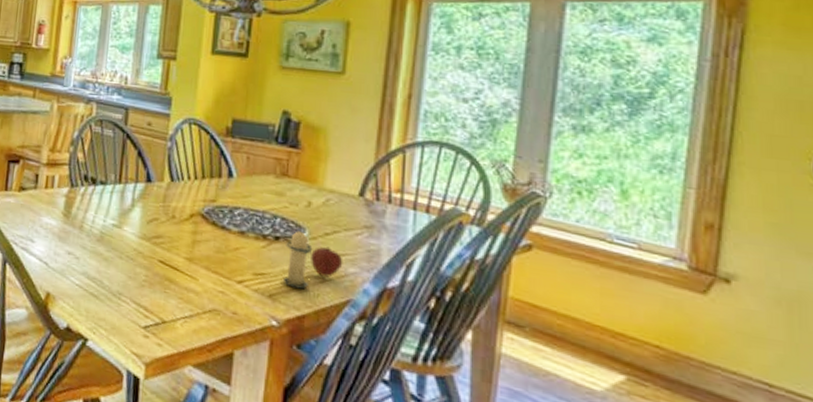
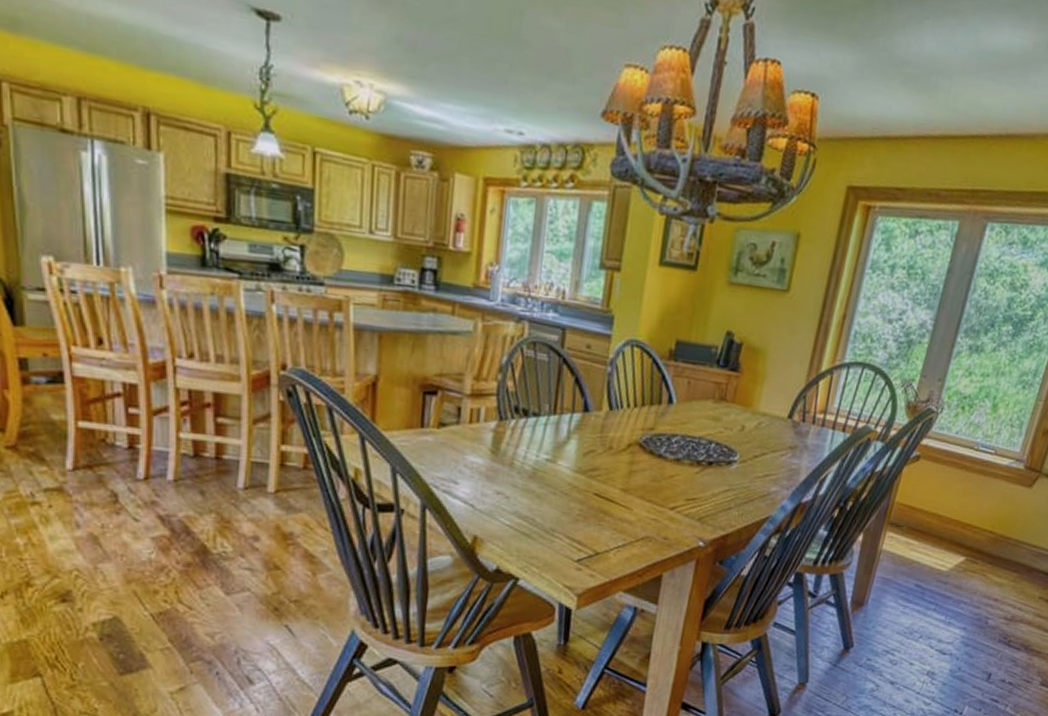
candle: present [282,228,313,290] -> none [712,452,742,511]
fruit: present [311,246,343,278] -> none [738,468,767,497]

